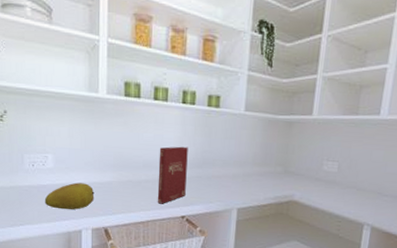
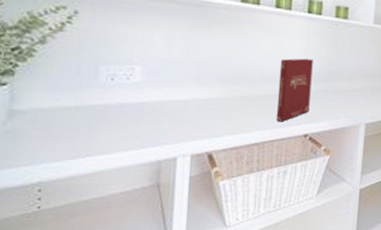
fruit: present [44,182,95,210] -> none [126,99,197,134]

